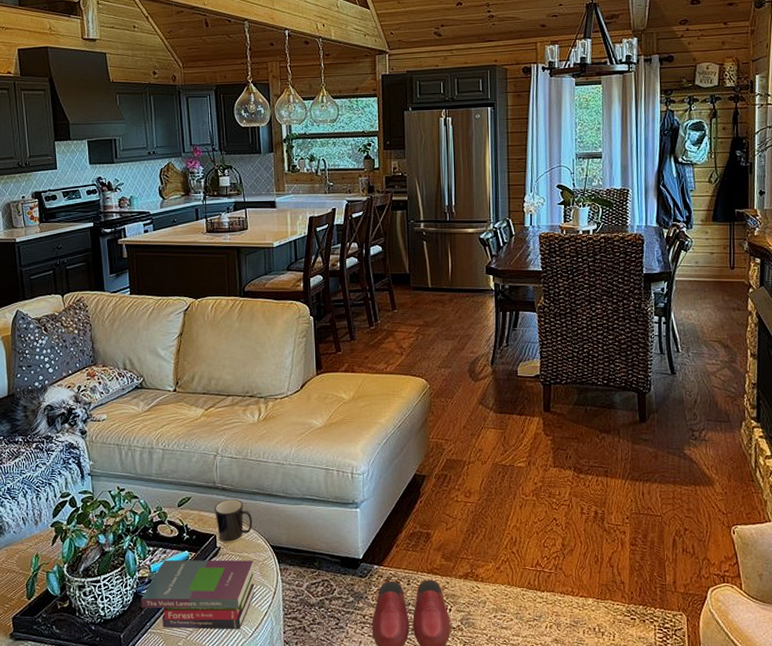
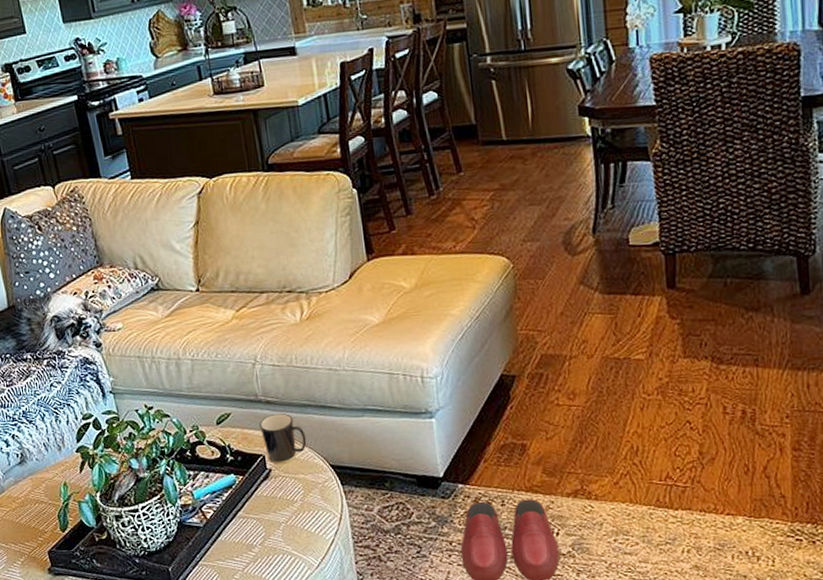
books: present [141,559,255,630] -> none [187,482,318,561]

